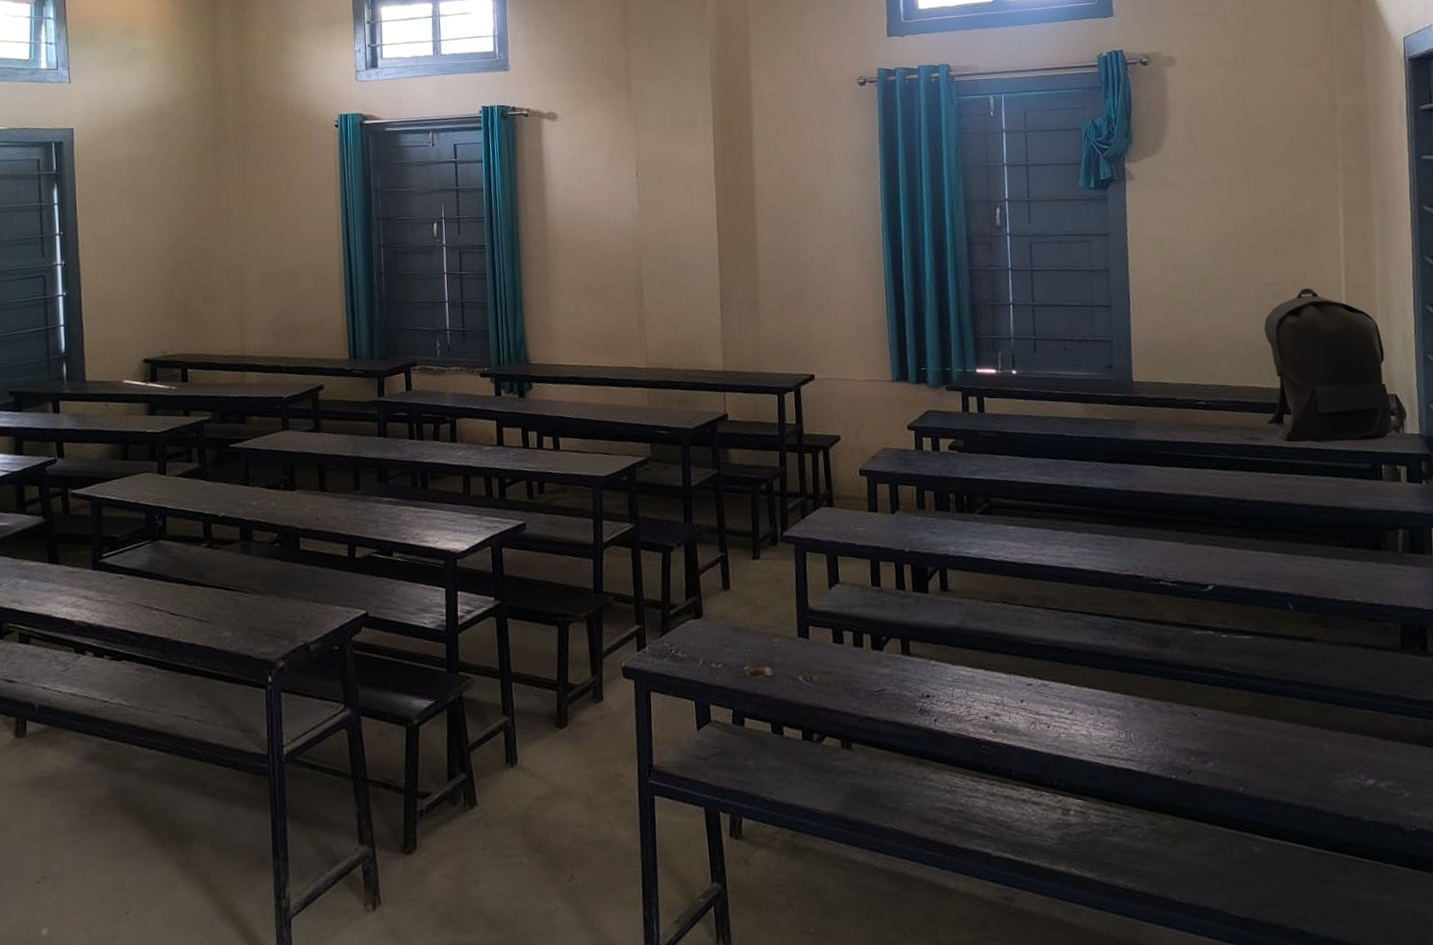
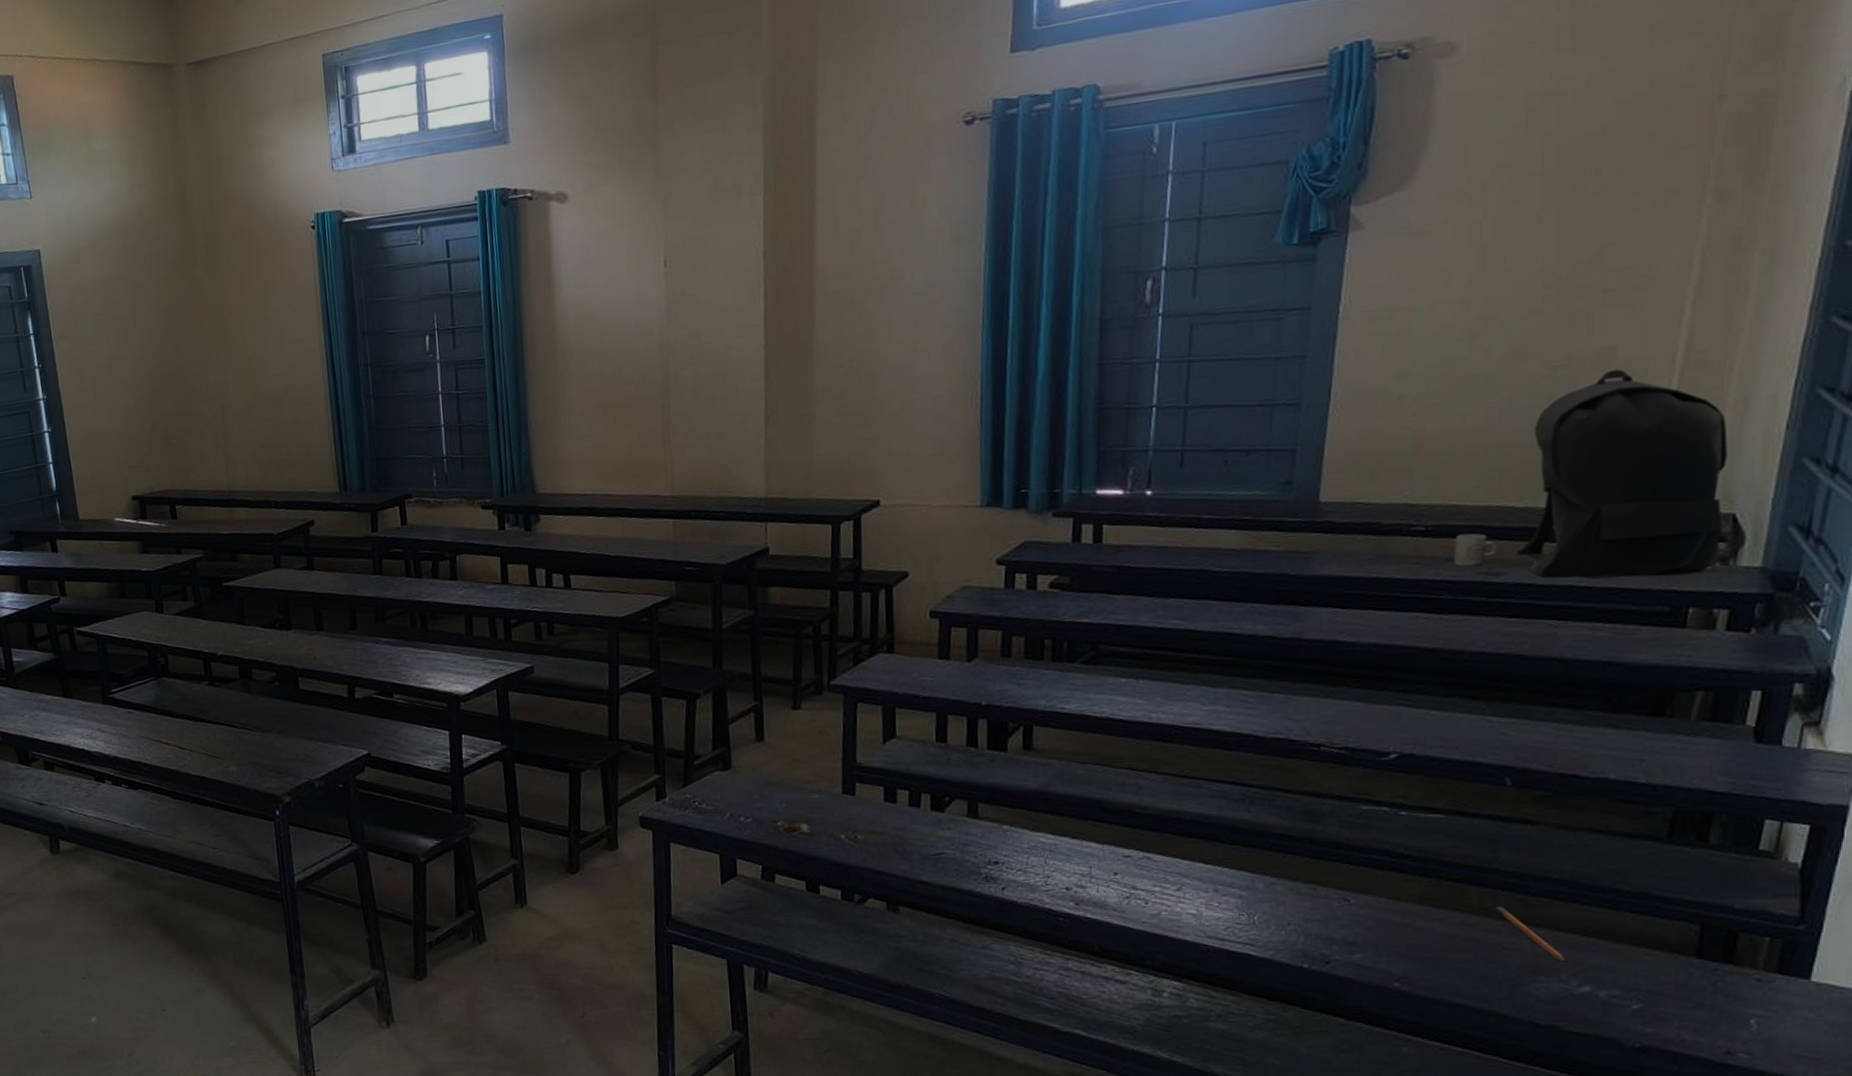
mug: none [1226,407,1255,434] -> present [1453,533,1498,568]
pencil: none [1299,712,1354,761] -> present [1495,905,1566,964]

